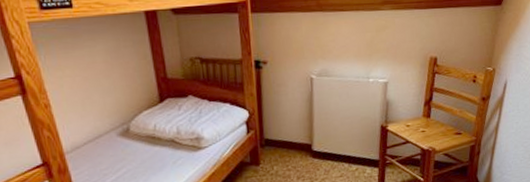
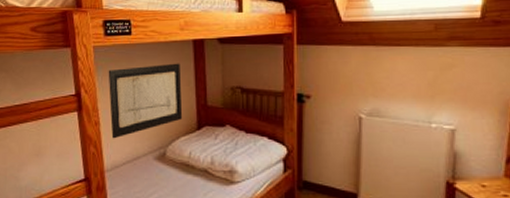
wall art: none [51,36,143,120] -> present [108,63,183,139]

